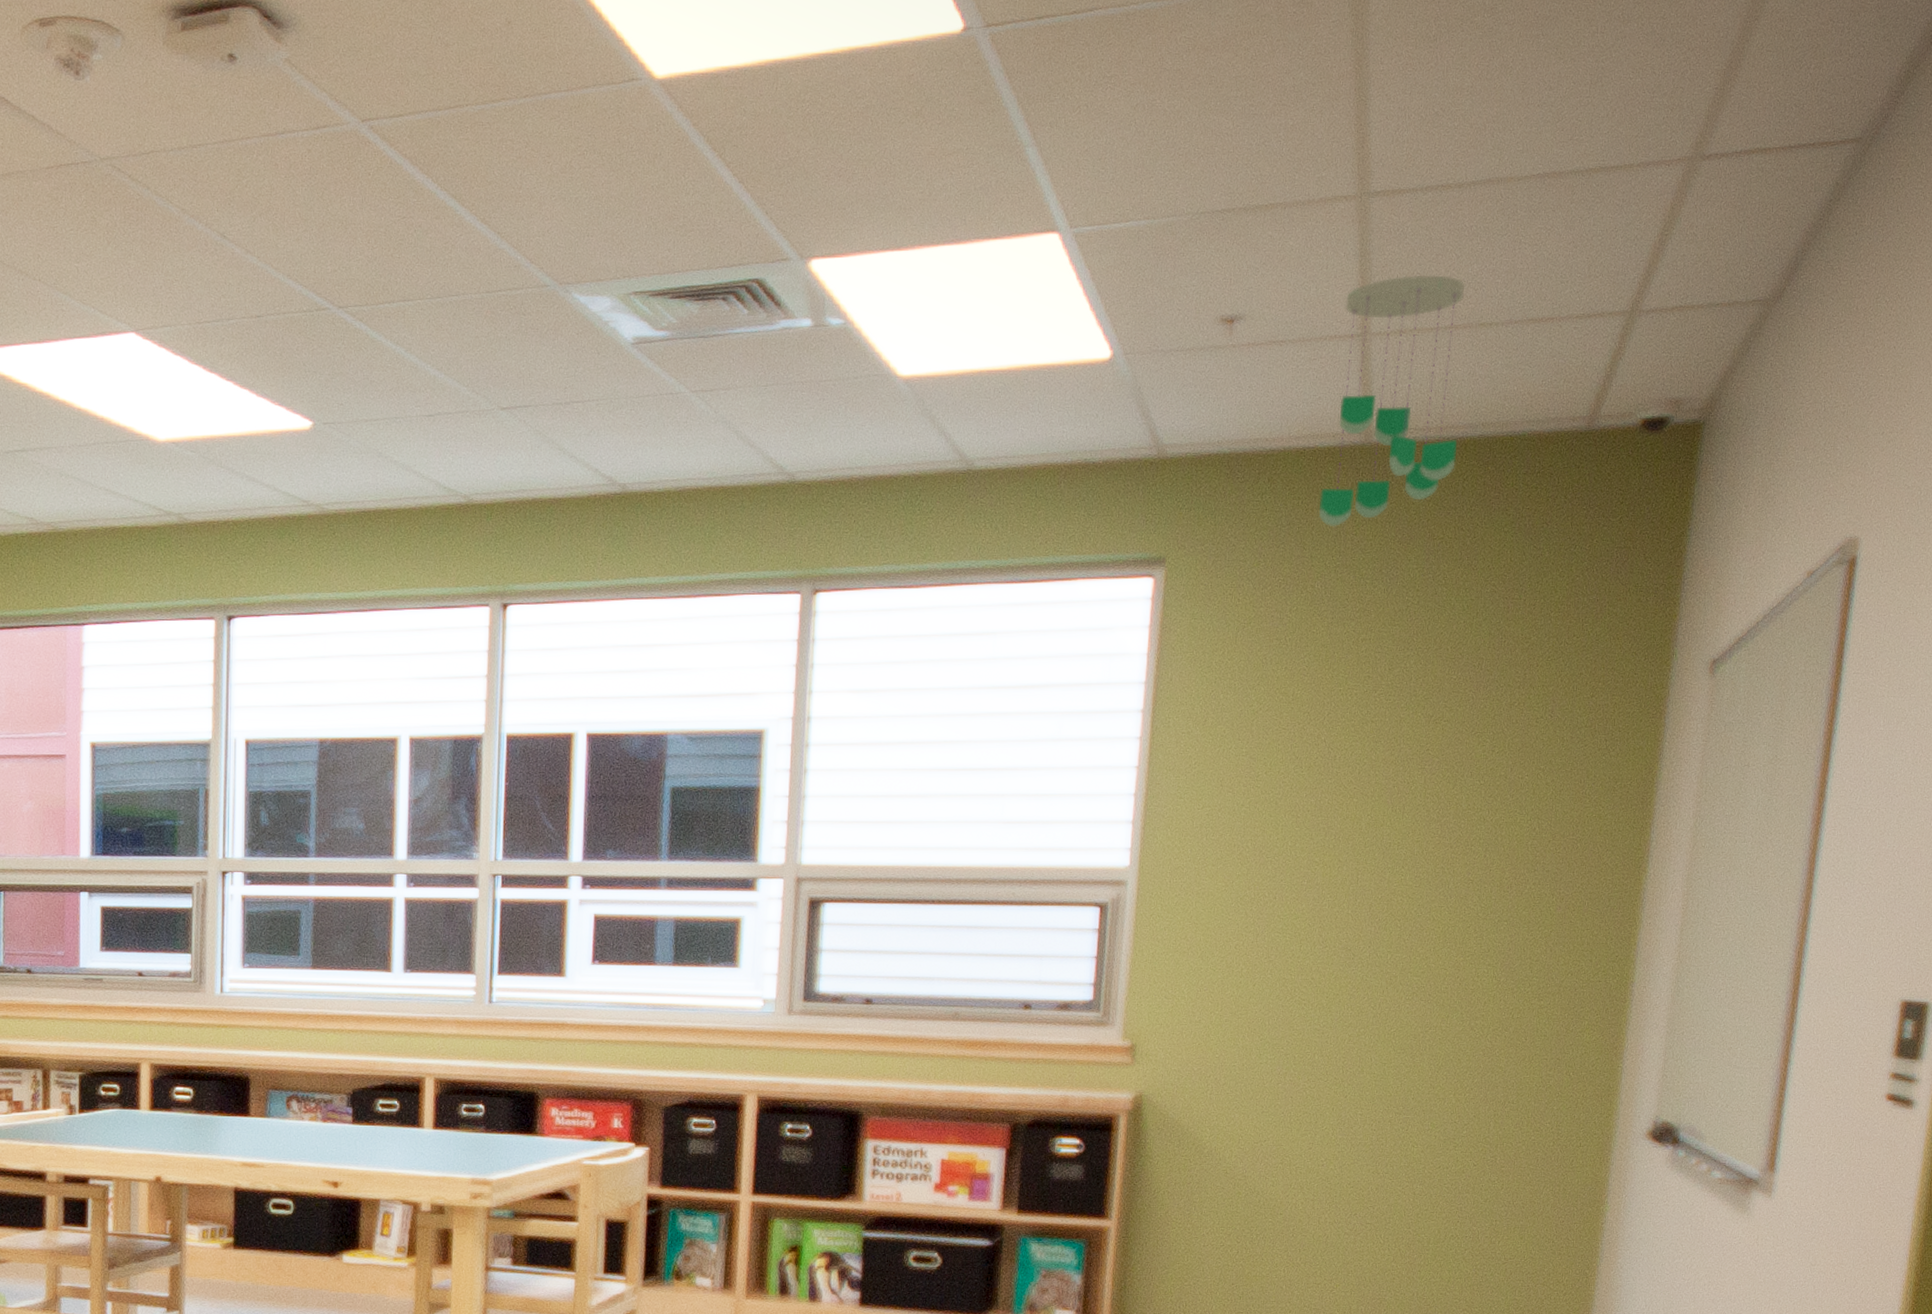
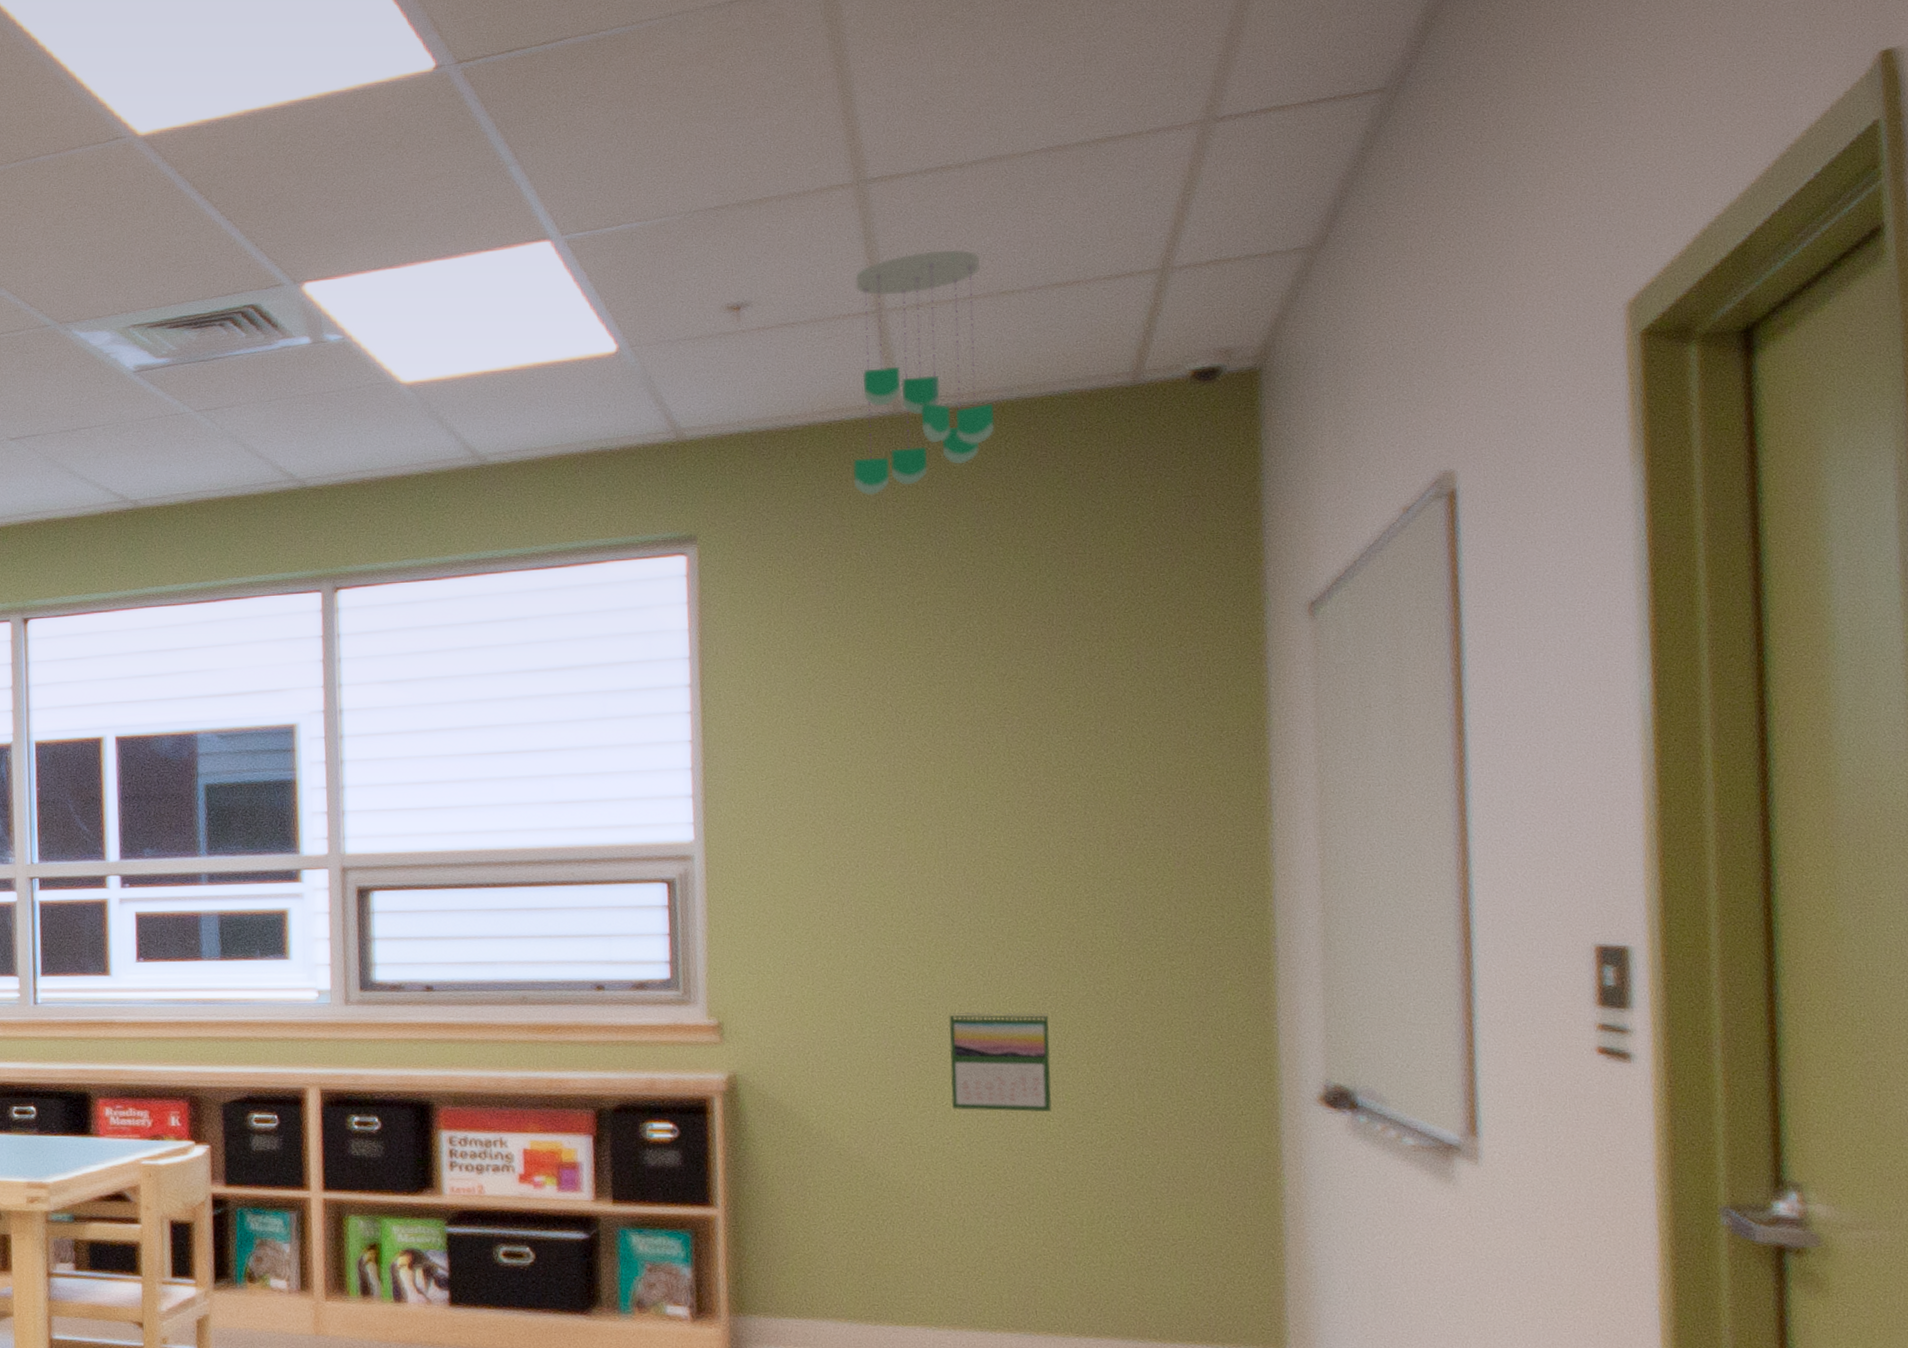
calendar: none [1330,1042,1426,1139] -> present [949,1011,1052,1113]

